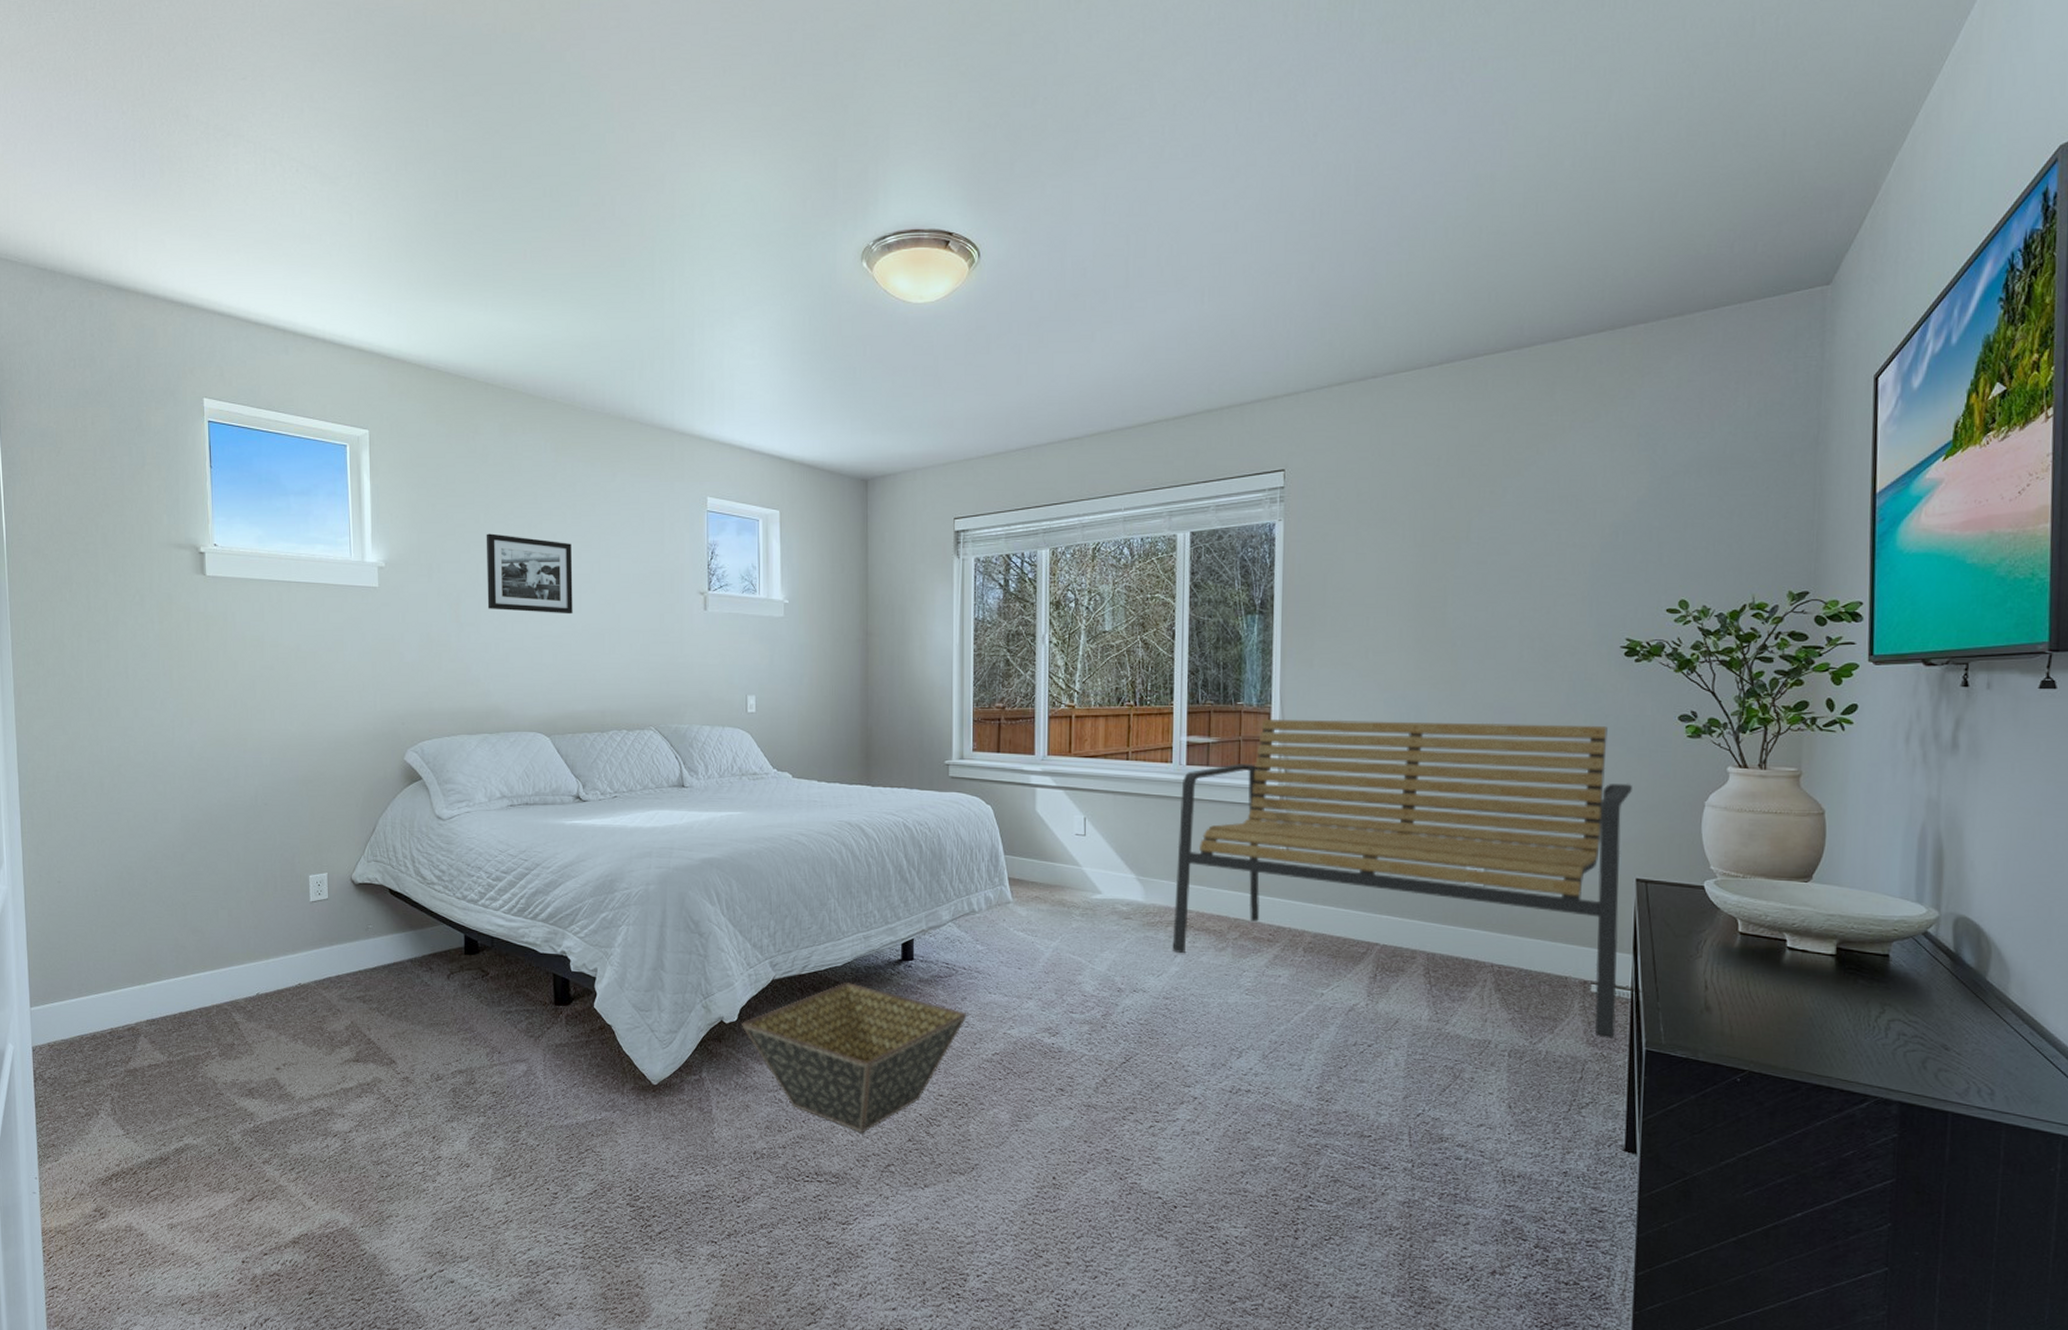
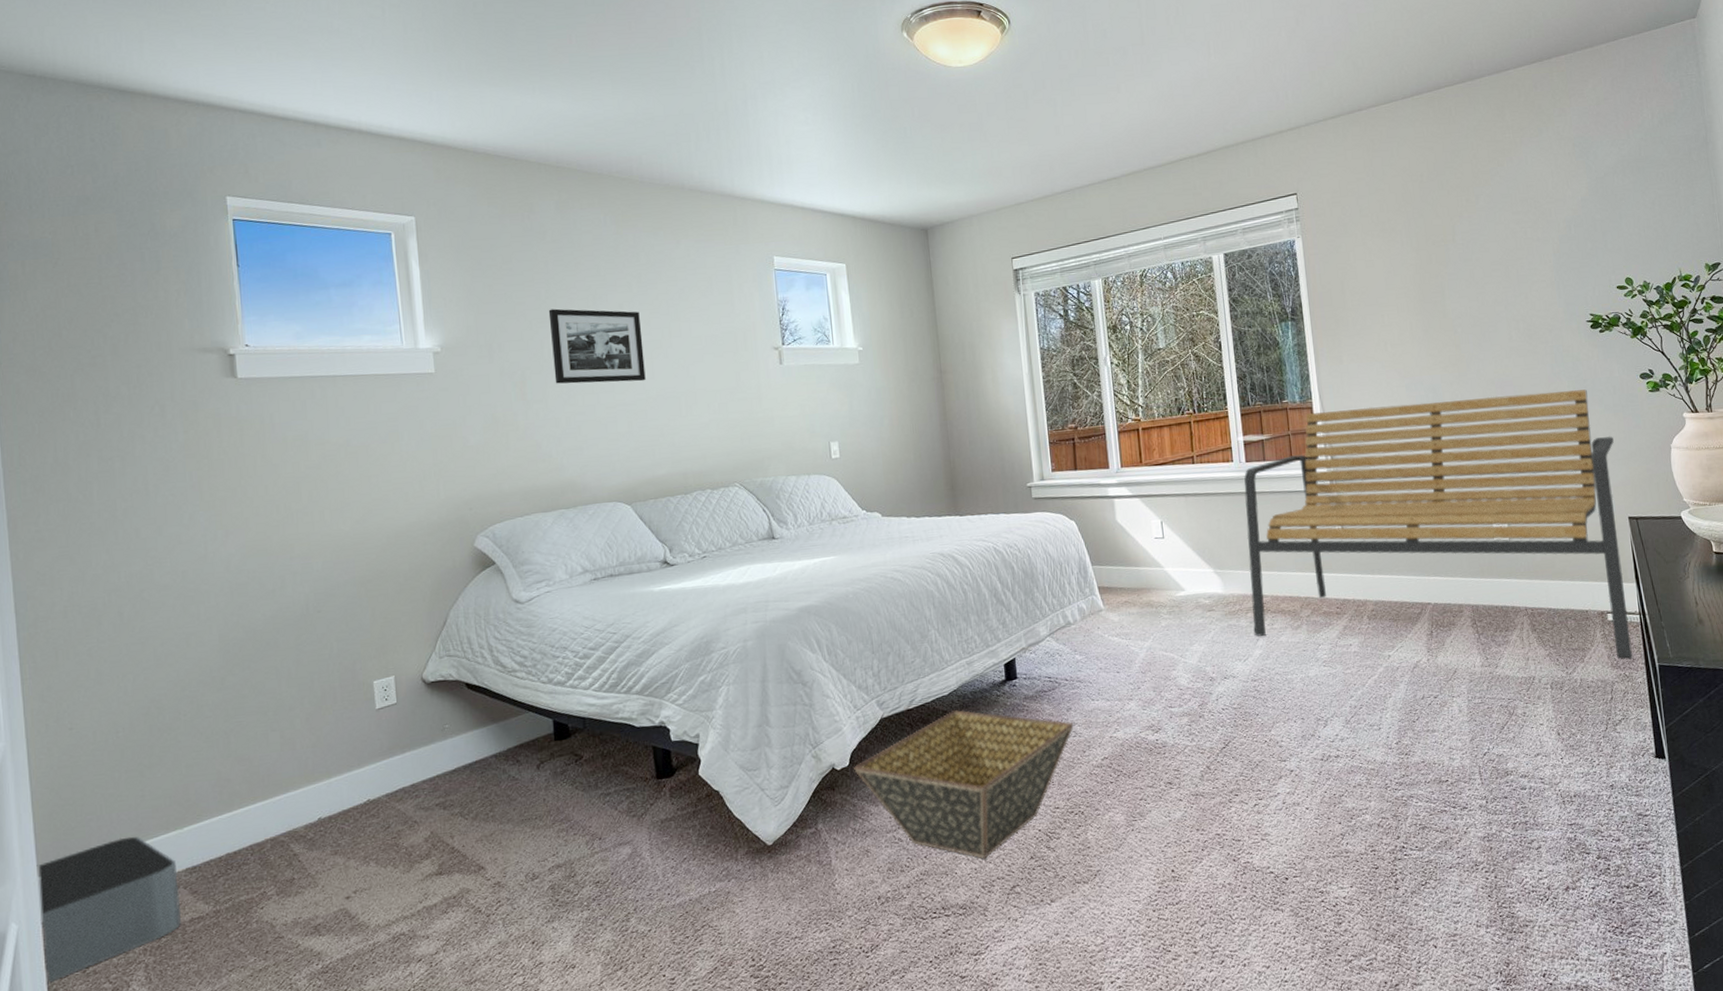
storage bin: none [29,984,142,1100] -> present [36,836,182,983]

